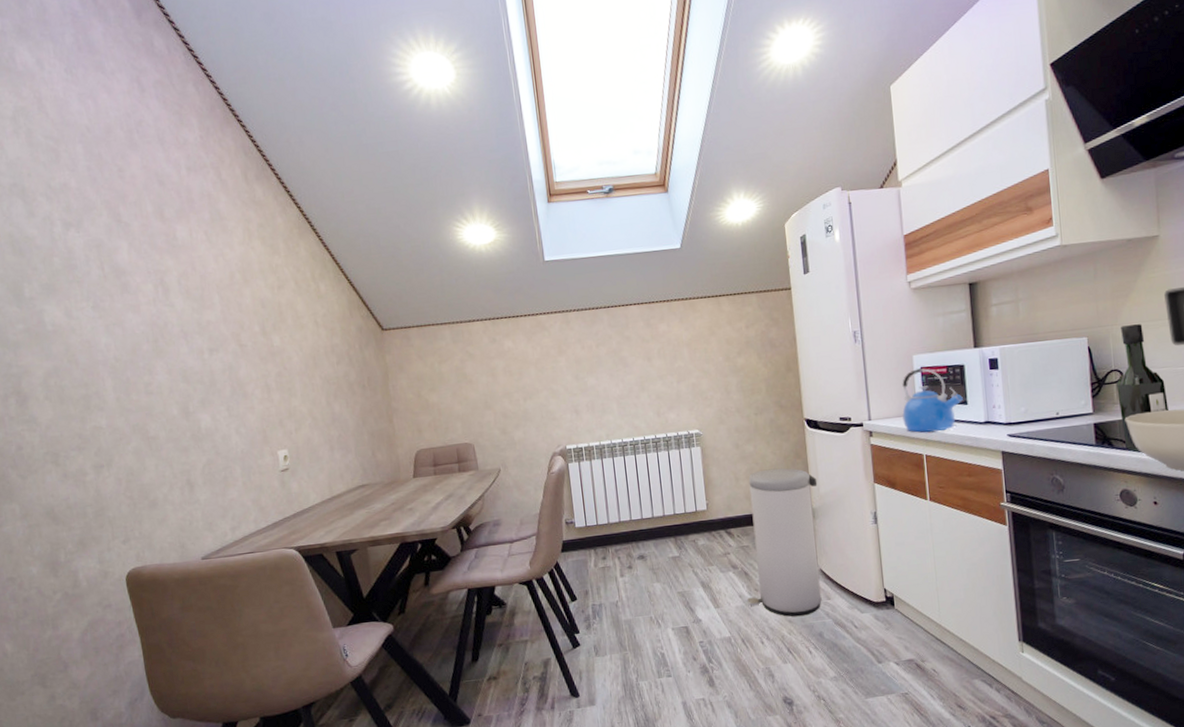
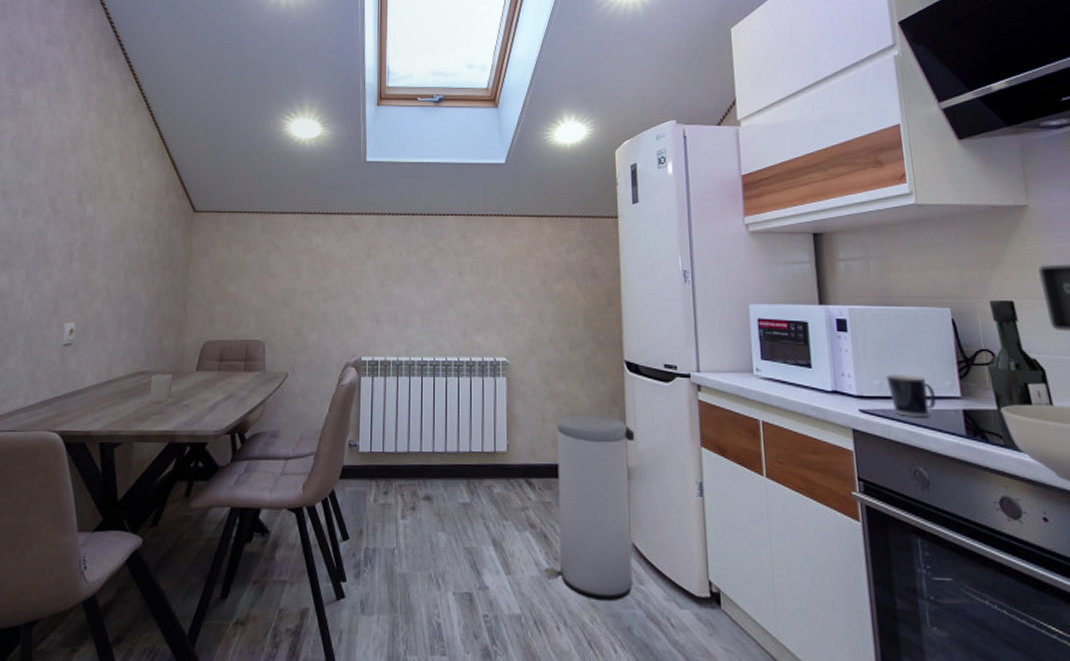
cup: none [372,483,395,511] -> present [150,373,173,402]
kettle: present [901,367,963,433] -> none [735,319,806,394]
mug: none [1030,399,1073,435] -> present [886,374,937,417]

